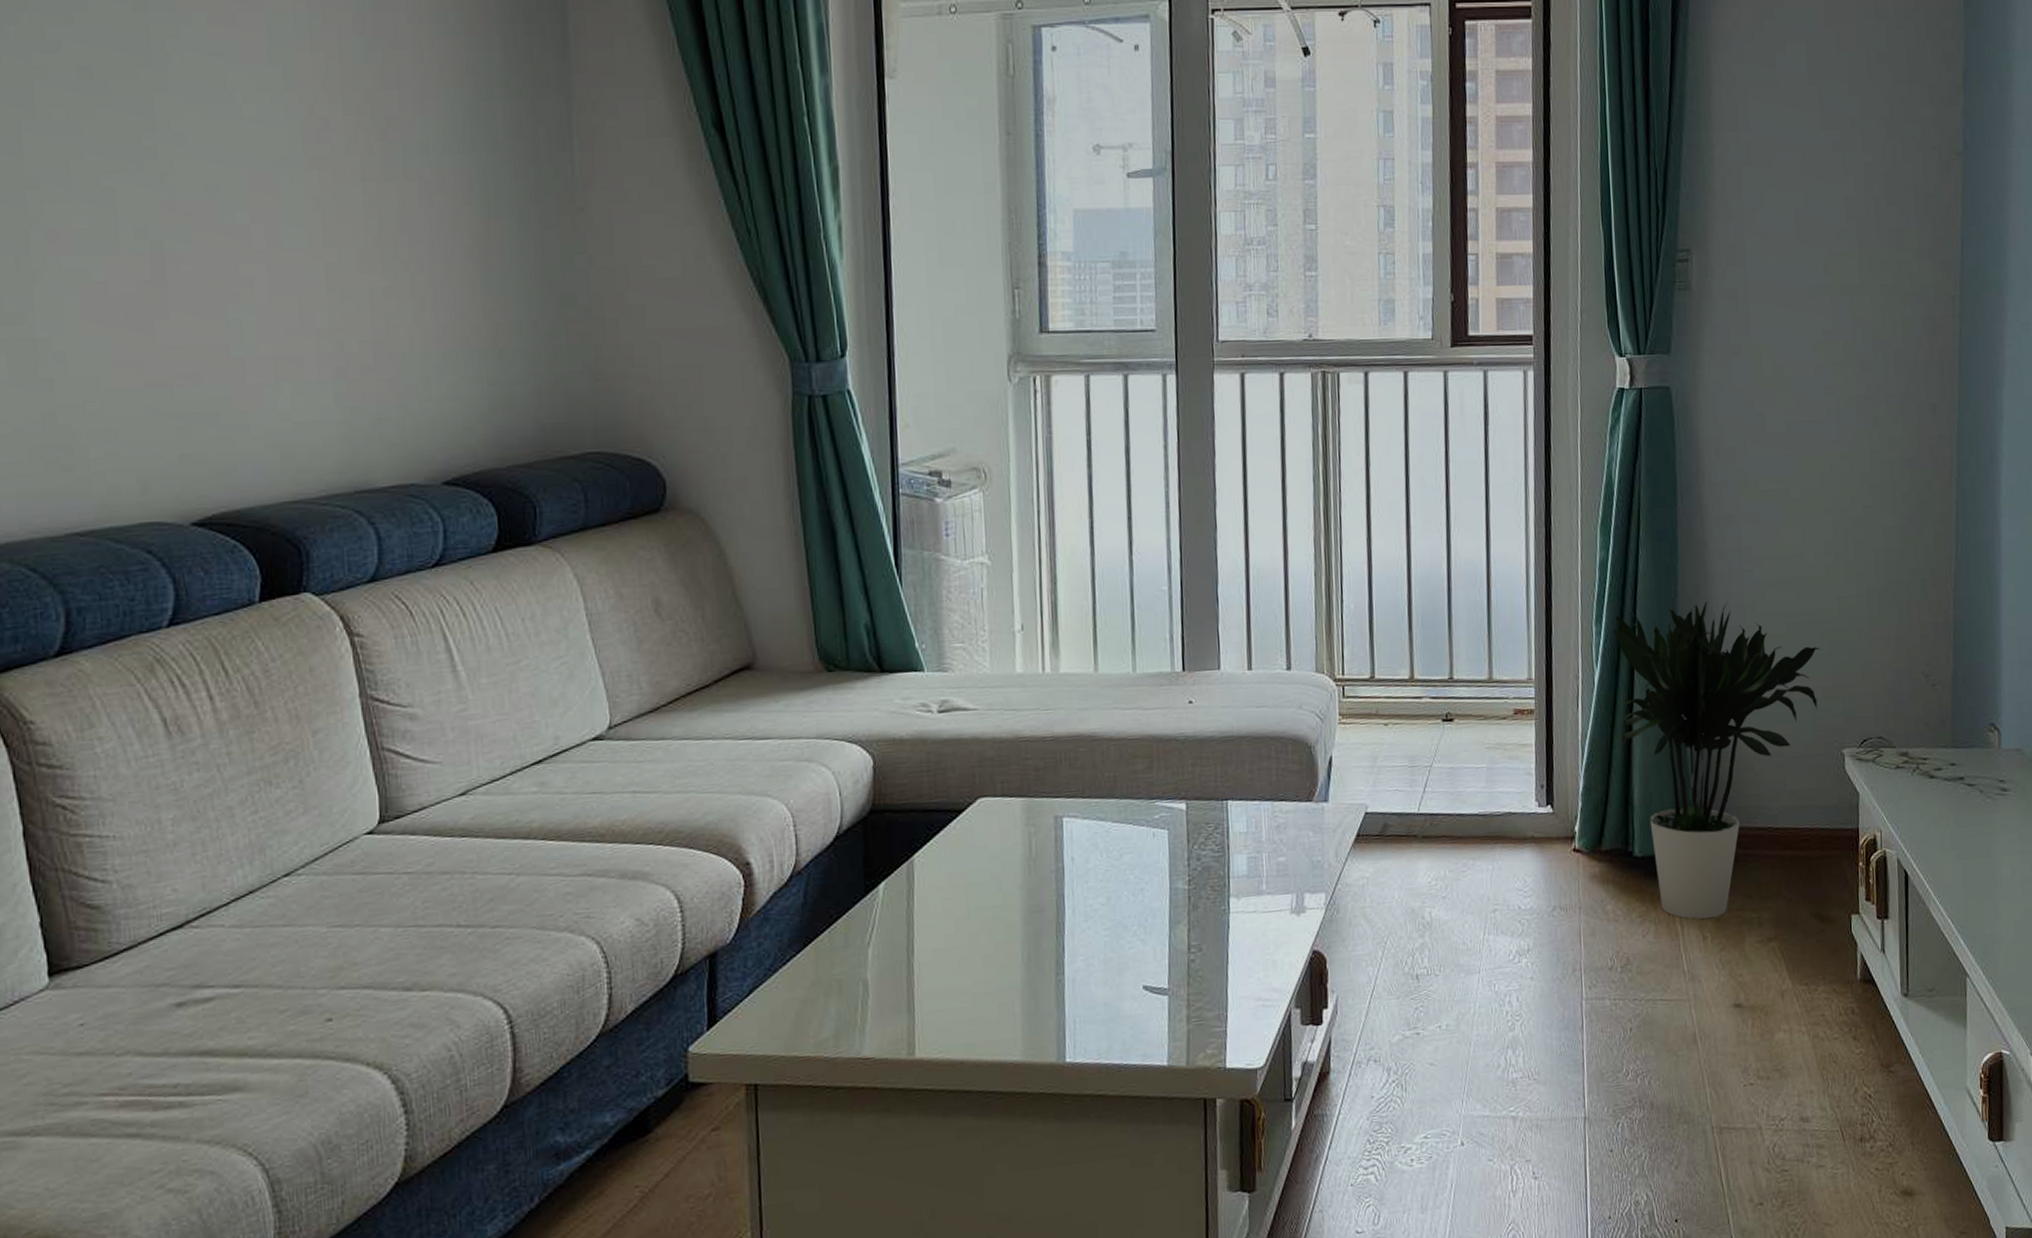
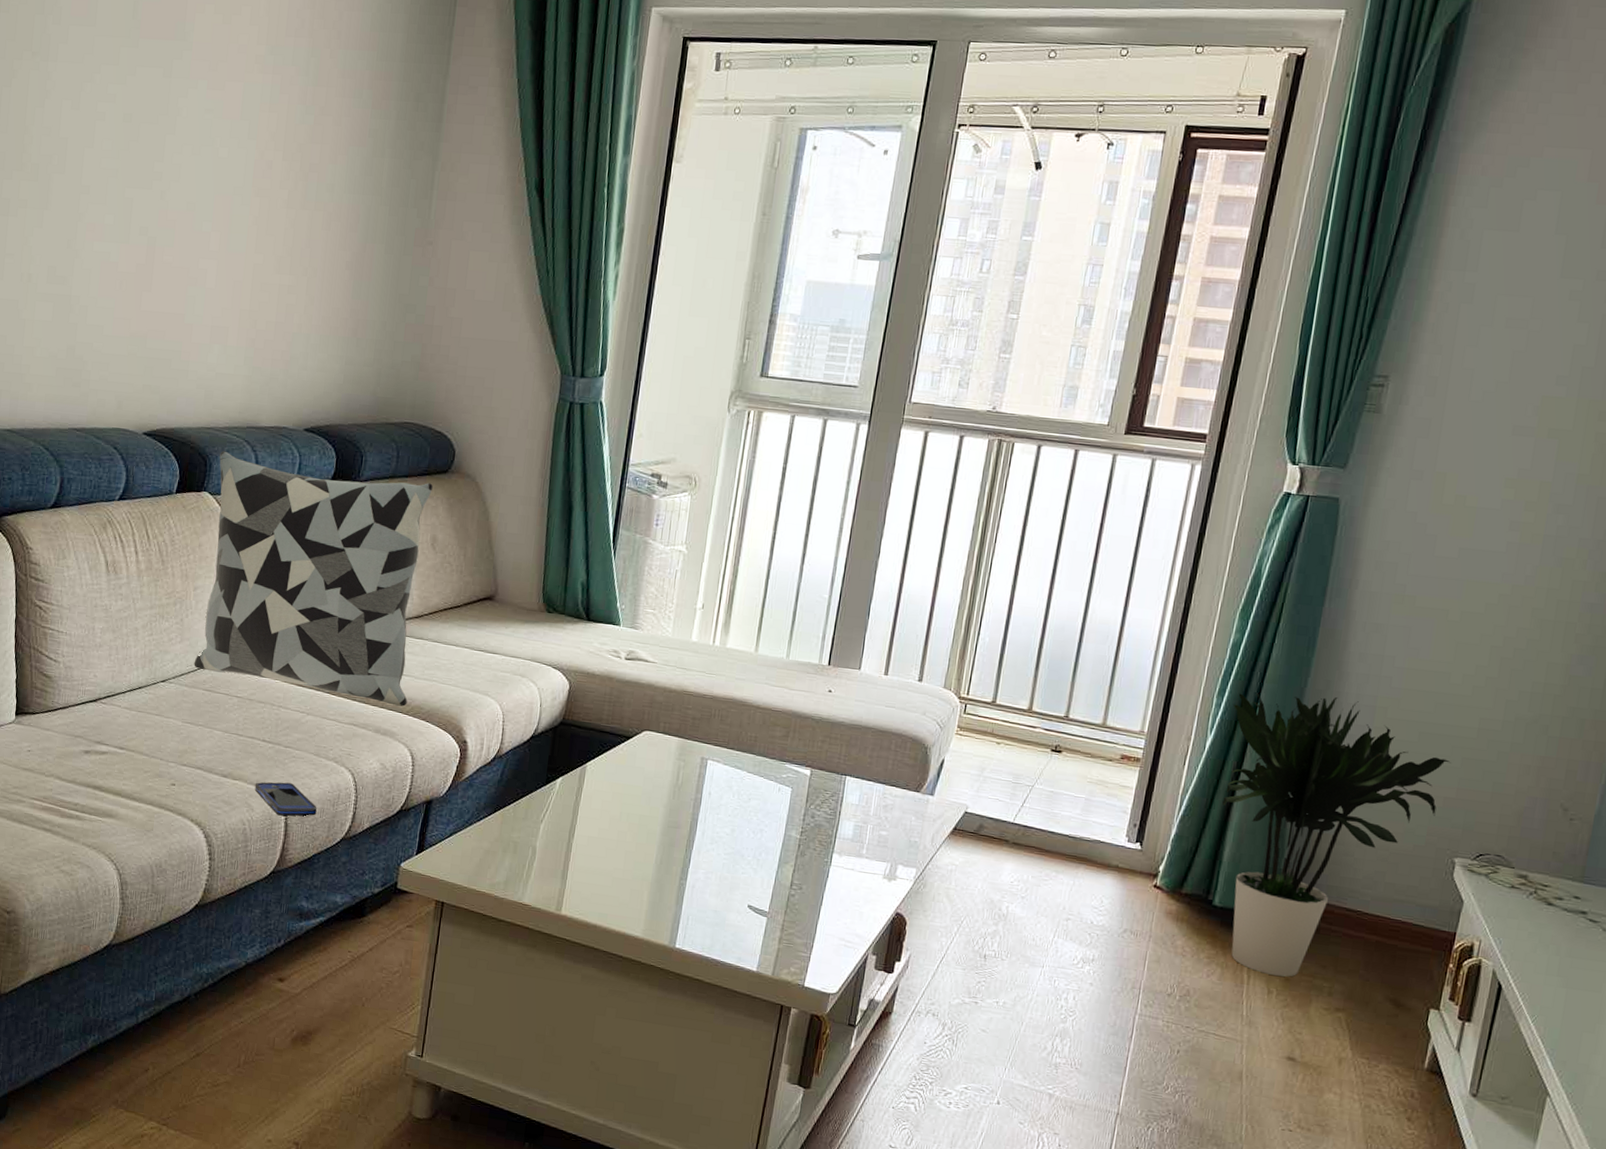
pillow: none [320,529,659,846] -> present [194,451,433,707]
mobile phone: none [456,975,556,1026] -> present [254,782,317,816]

